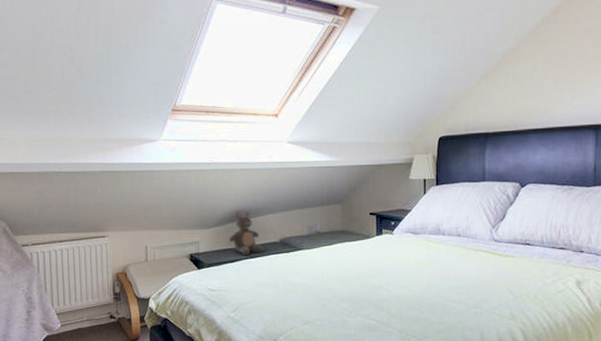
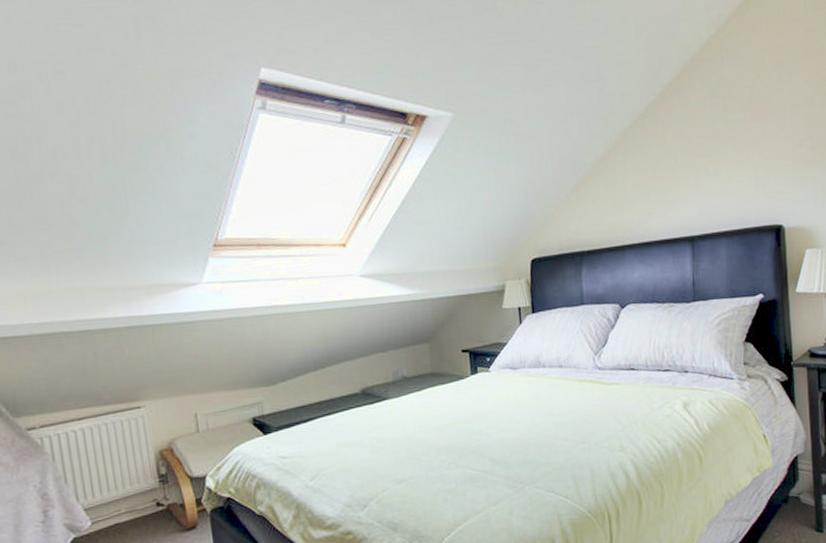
stuffed bear: present [229,211,263,256] -> none [299,360,342,413]

